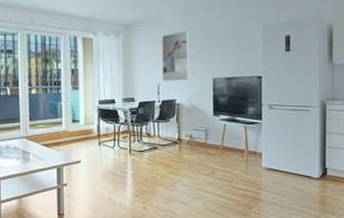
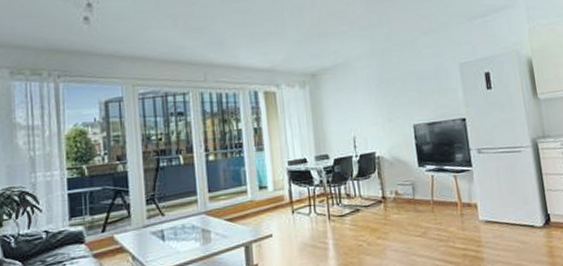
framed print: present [162,30,189,81] -> none [353,75,387,133]

